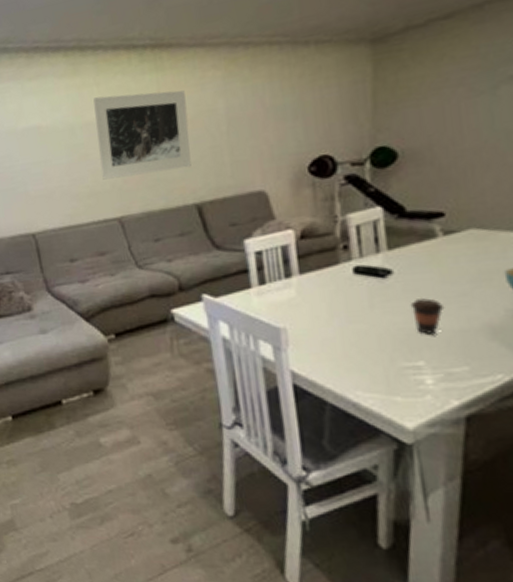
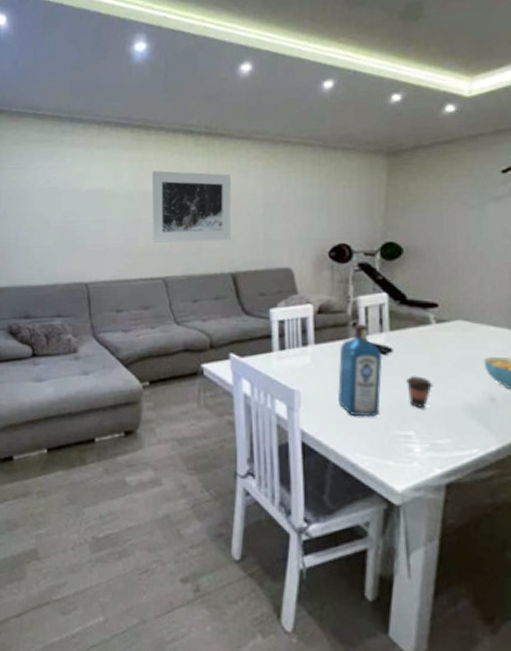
liquor: none [329,246,382,351] -> present [338,324,383,417]

